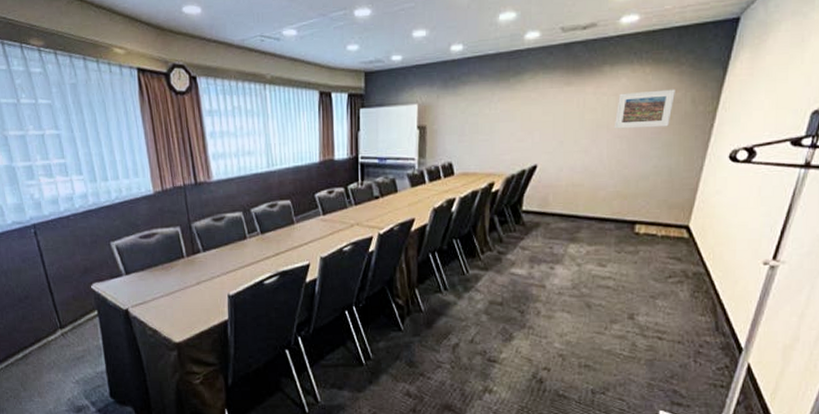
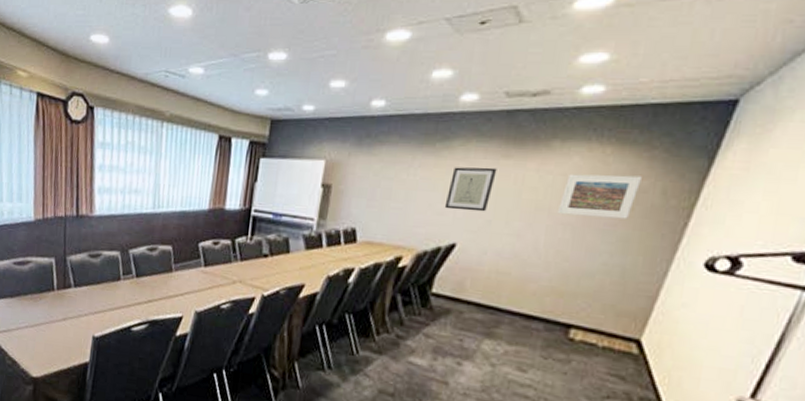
wall art: none [523,95,562,136] -> present [444,167,497,212]

